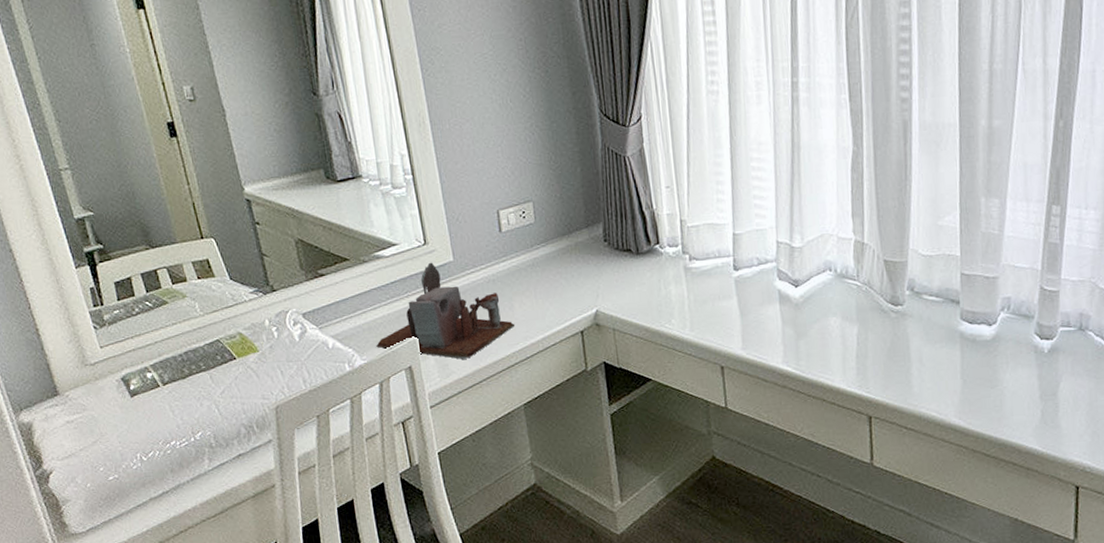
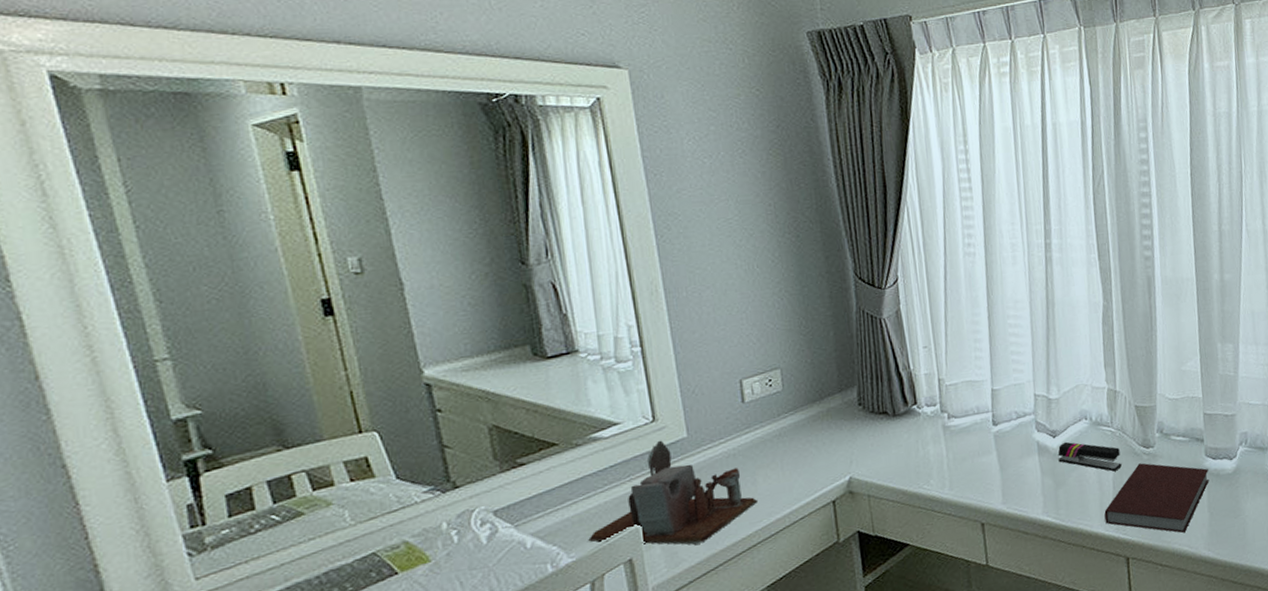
stapler: none [799,292,867,327] -> present [1058,442,1122,472]
notebook: none [847,321,964,398] -> present [1104,463,1209,533]

